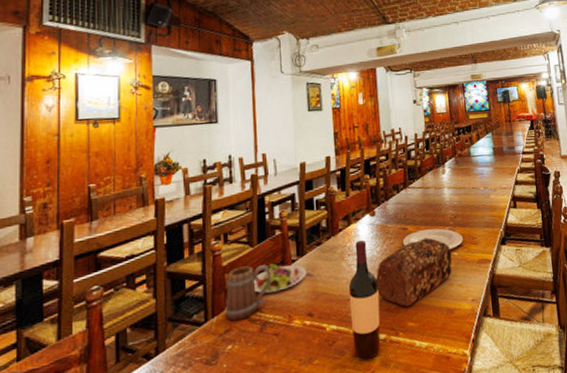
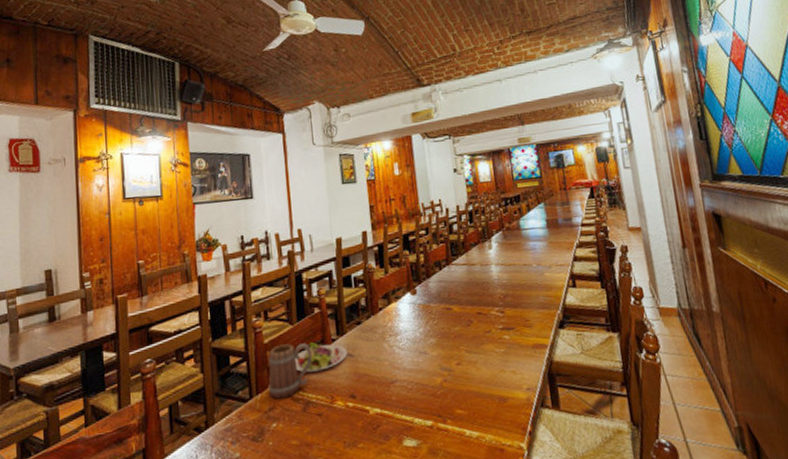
wine bottle: present [348,239,381,360] -> none [391,319,428,446]
bread loaf: present [376,237,452,308] -> none [420,319,504,394]
plate: present [402,228,463,249] -> none [447,309,515,332]

